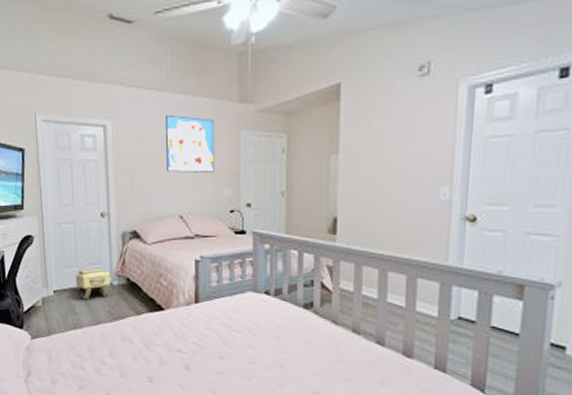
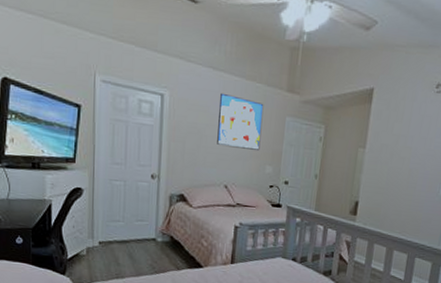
backpack: present [76,268,112,300] -> none [122,224,156,253]

